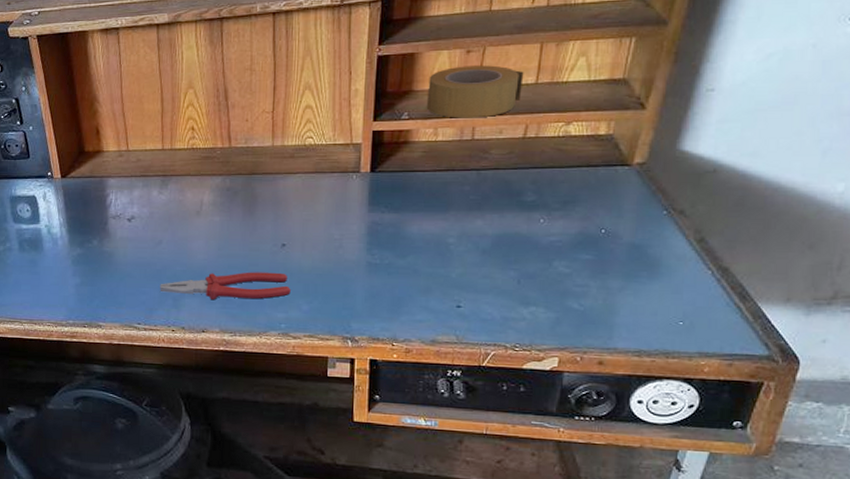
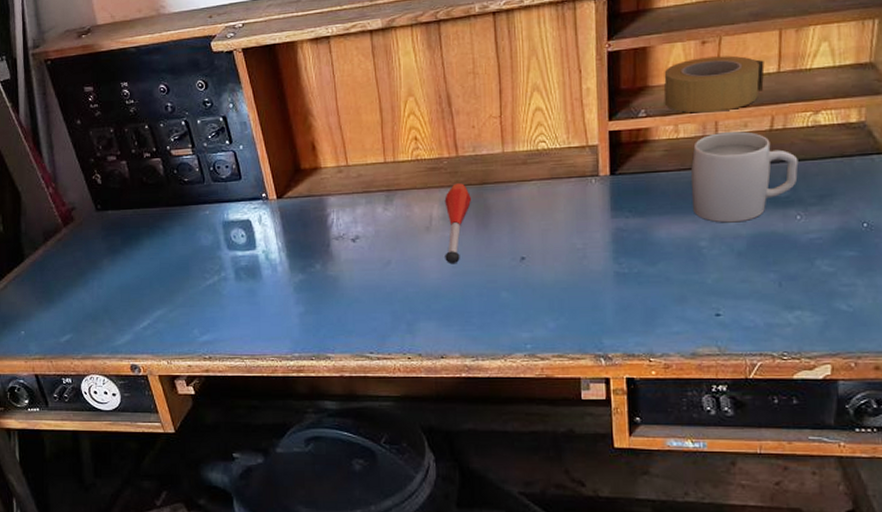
pliers: present [159,272,291,301] -> none [391,288,534,323]
juggling club: none [212,173,240,247] -> present [444,183,471,264]
mug: none [444,138,547,223] -> present [690,131,799,223]

